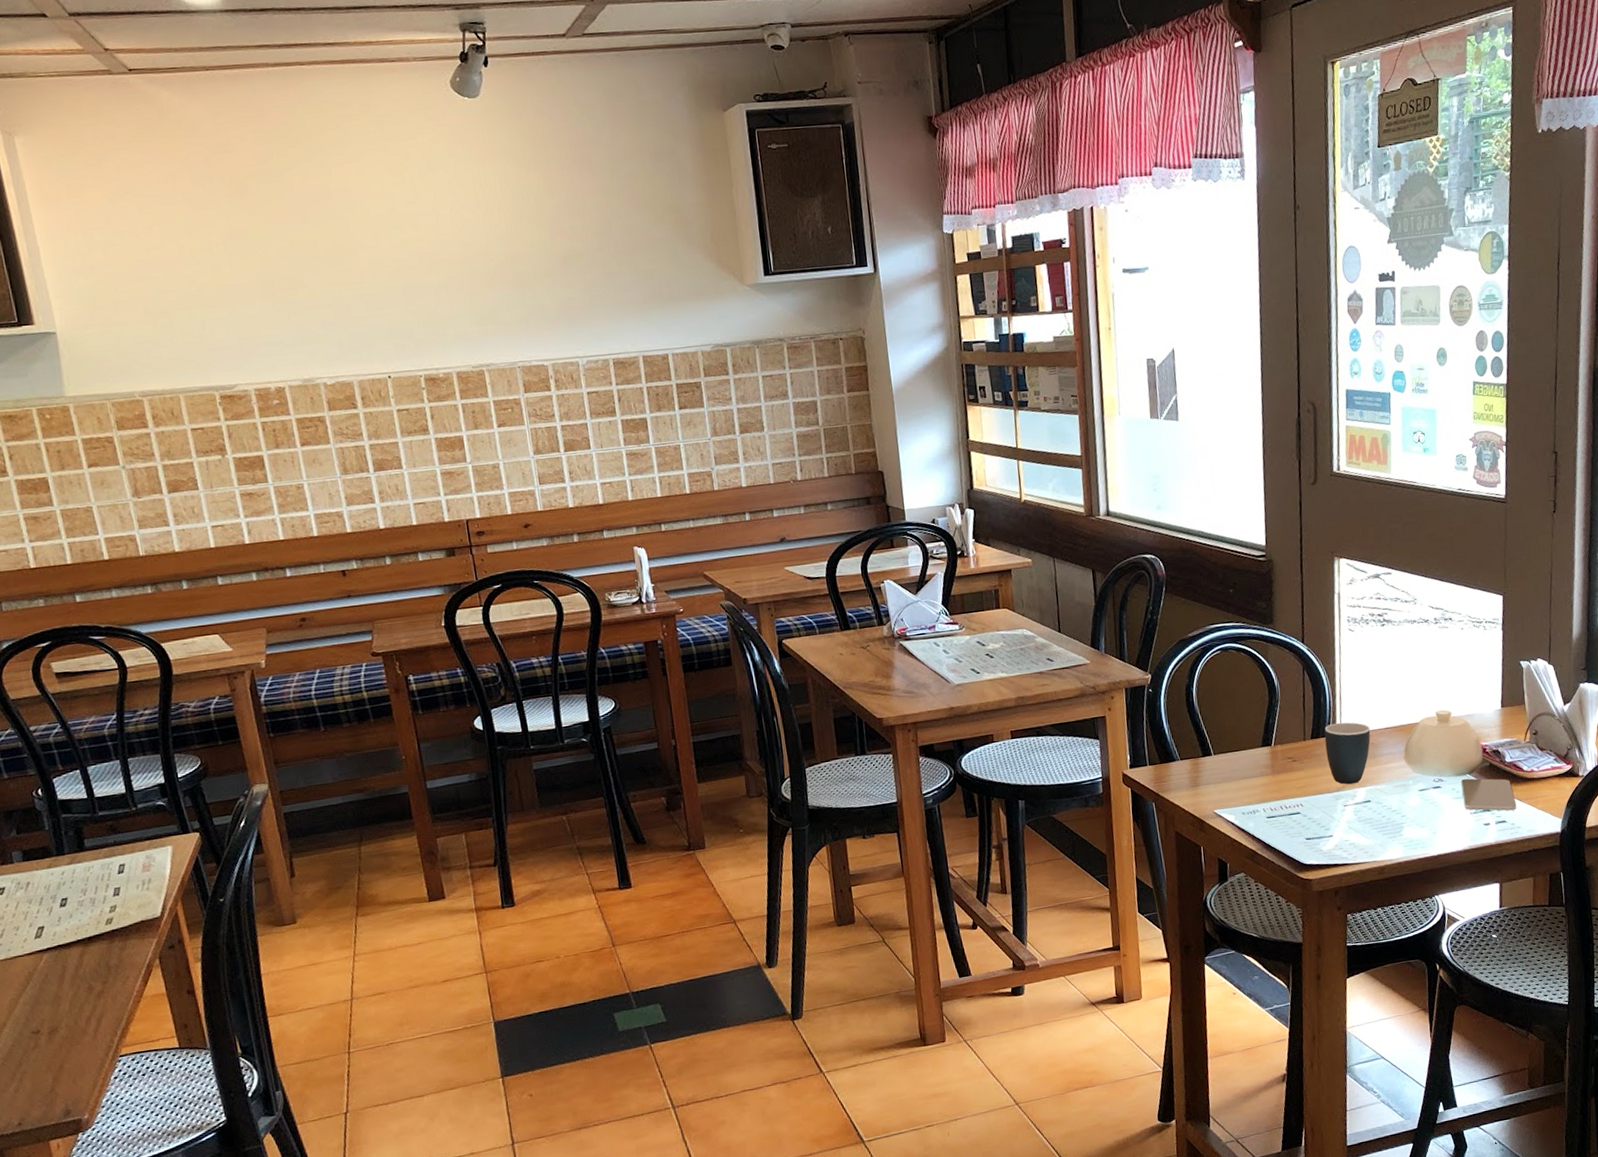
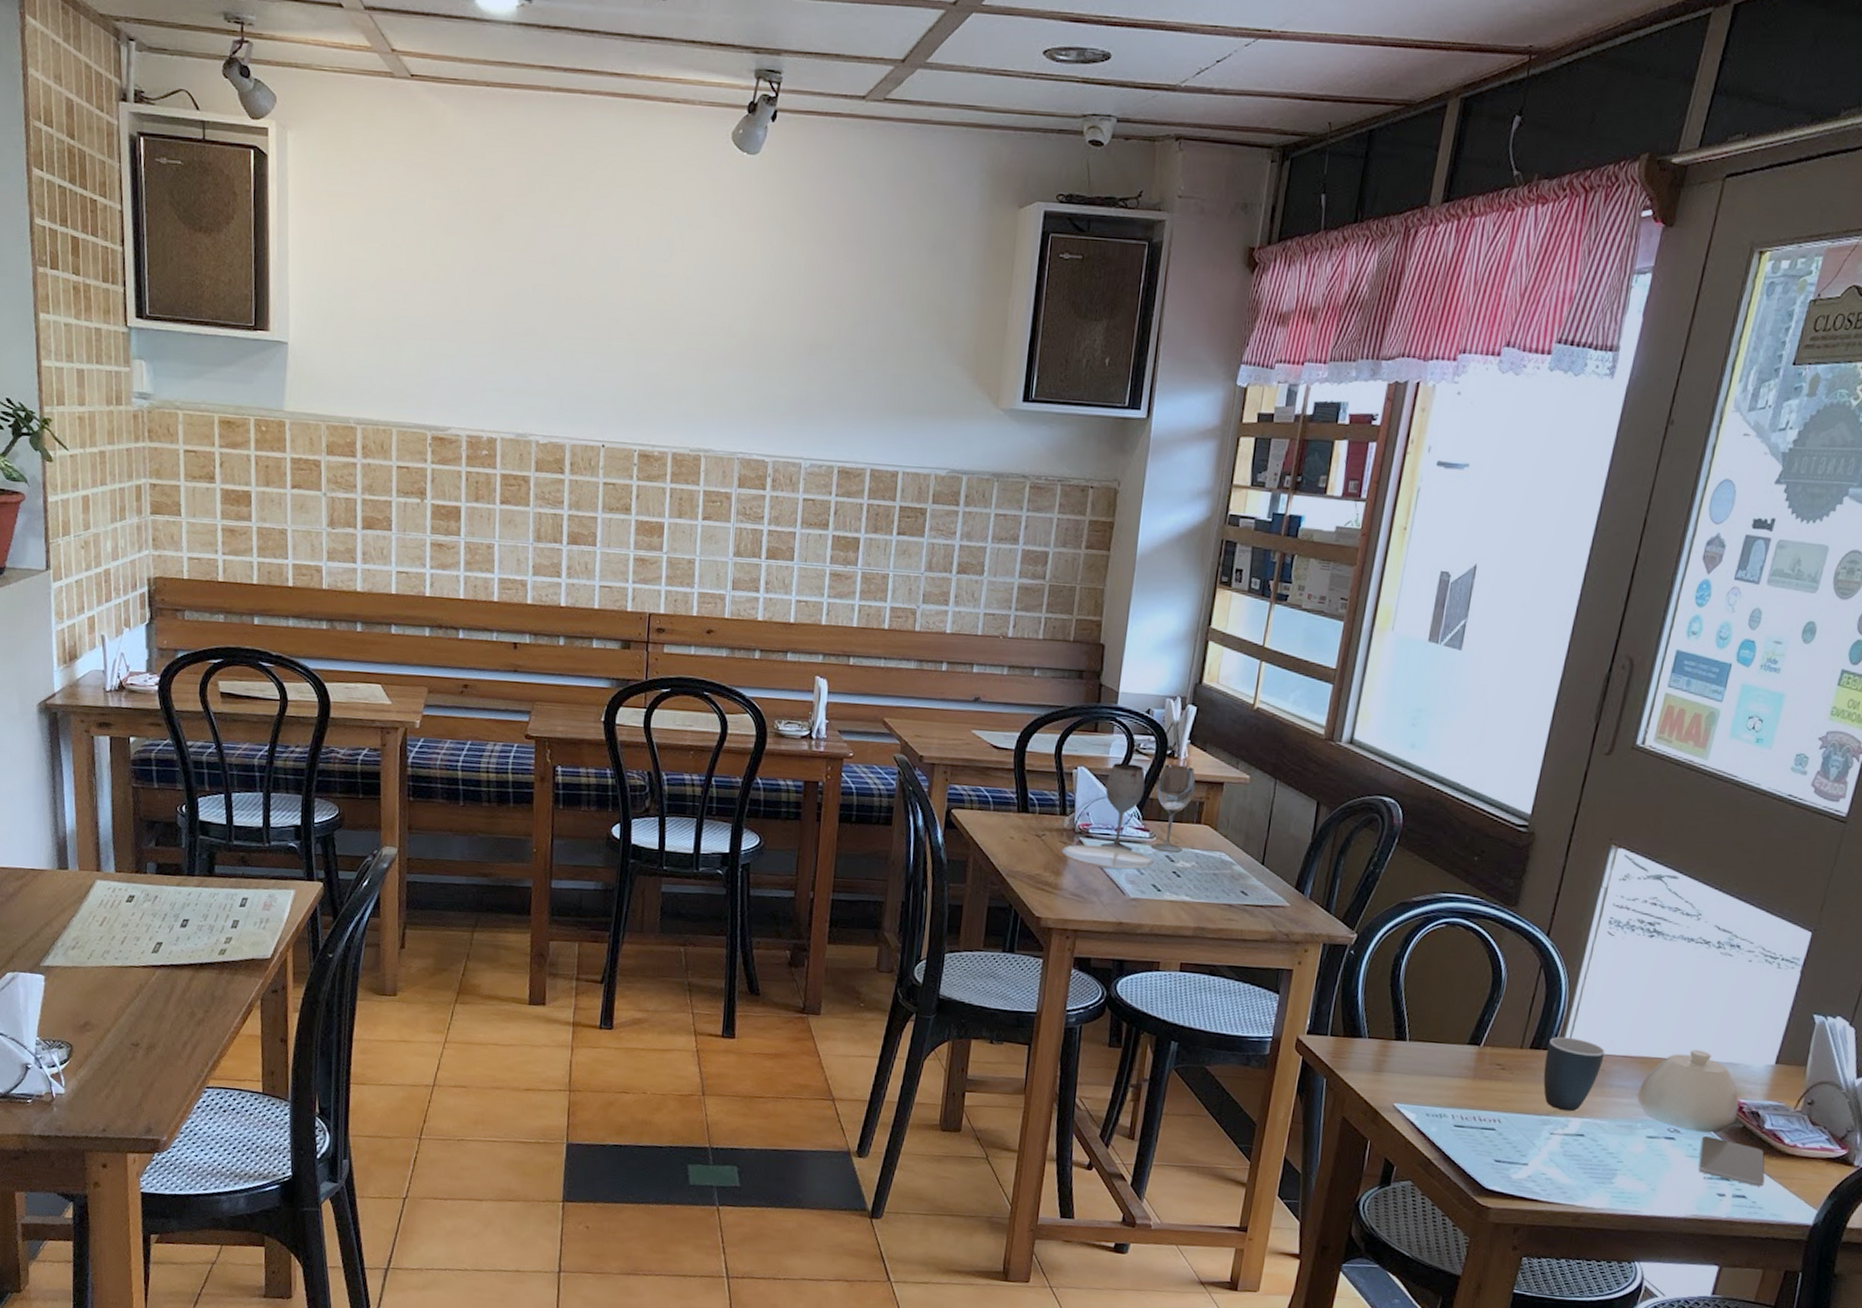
plate: none [887,643,968,665] -> present [1061,844,1154,871]
wineglass: none [911,561,990,646] -> present [1100,763,1196,854]

